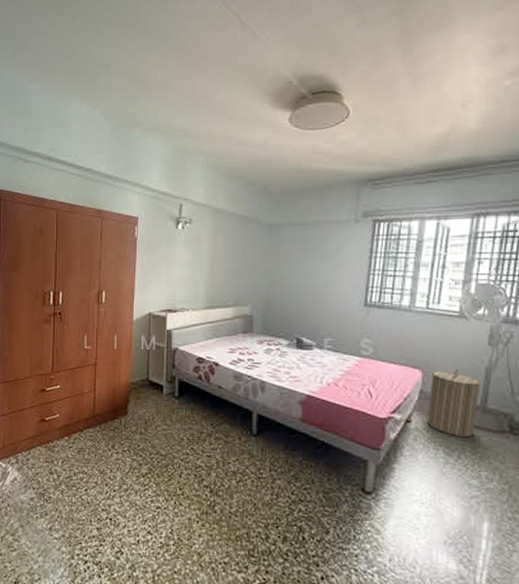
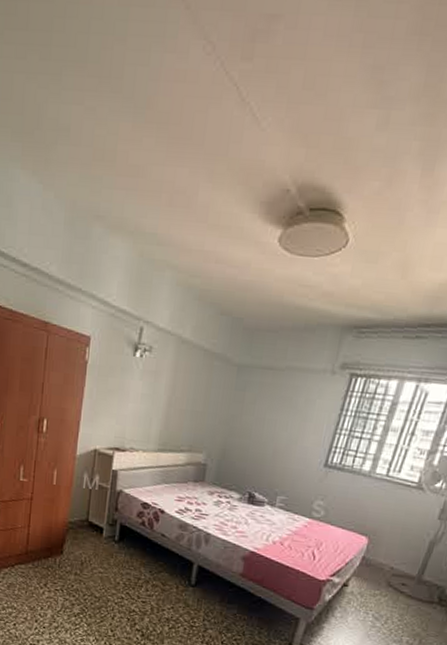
laundry hamper: present [427,369,480,437] -> none [363,540,422,605]

